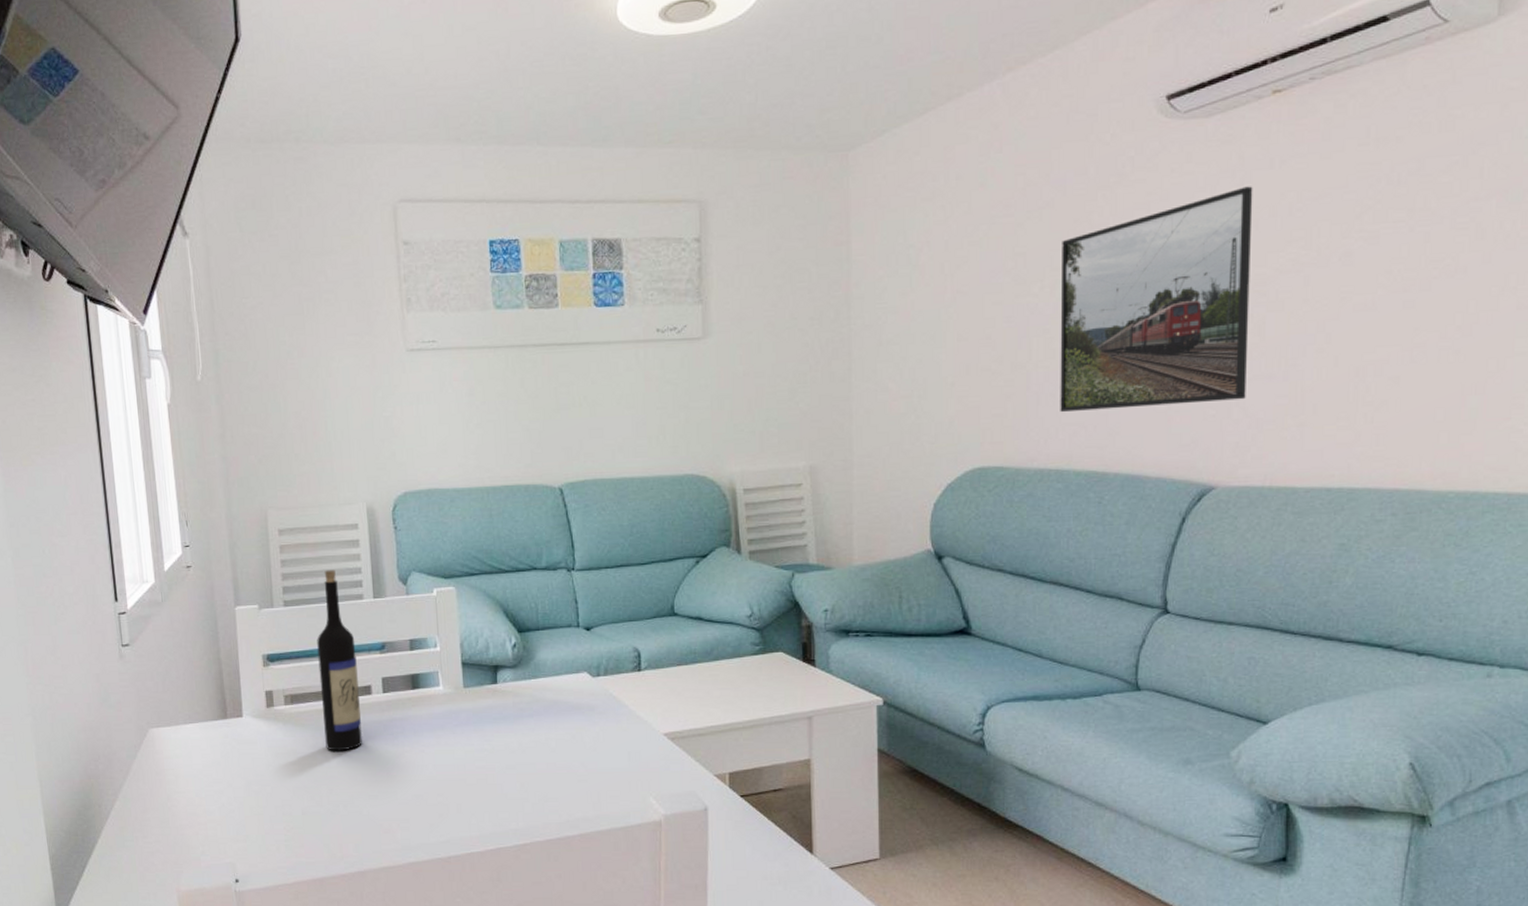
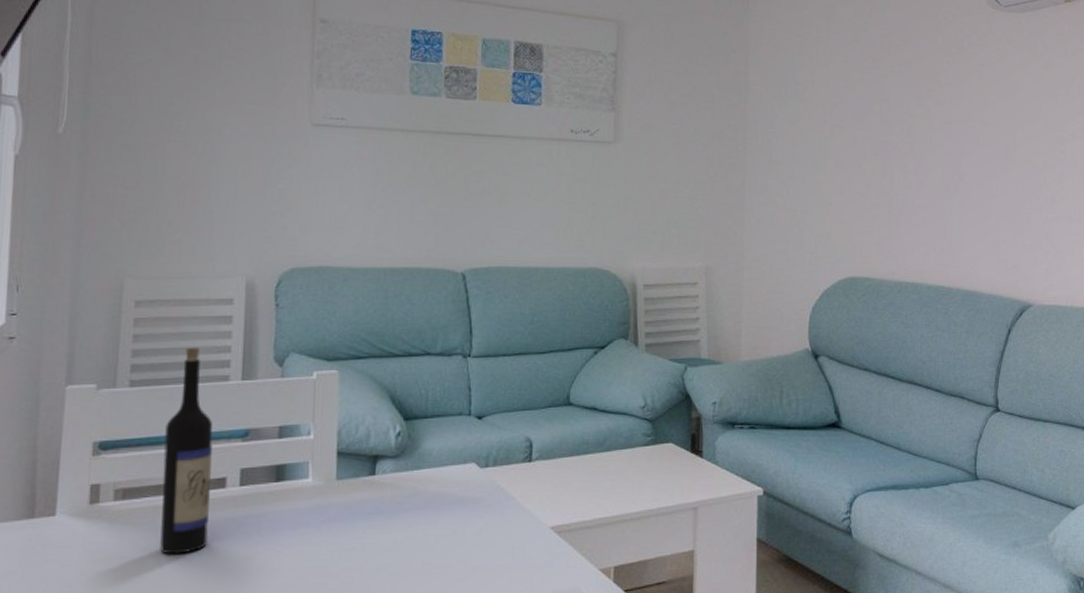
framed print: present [1060,186,1253,413] -> none [915,68,1054,235]

